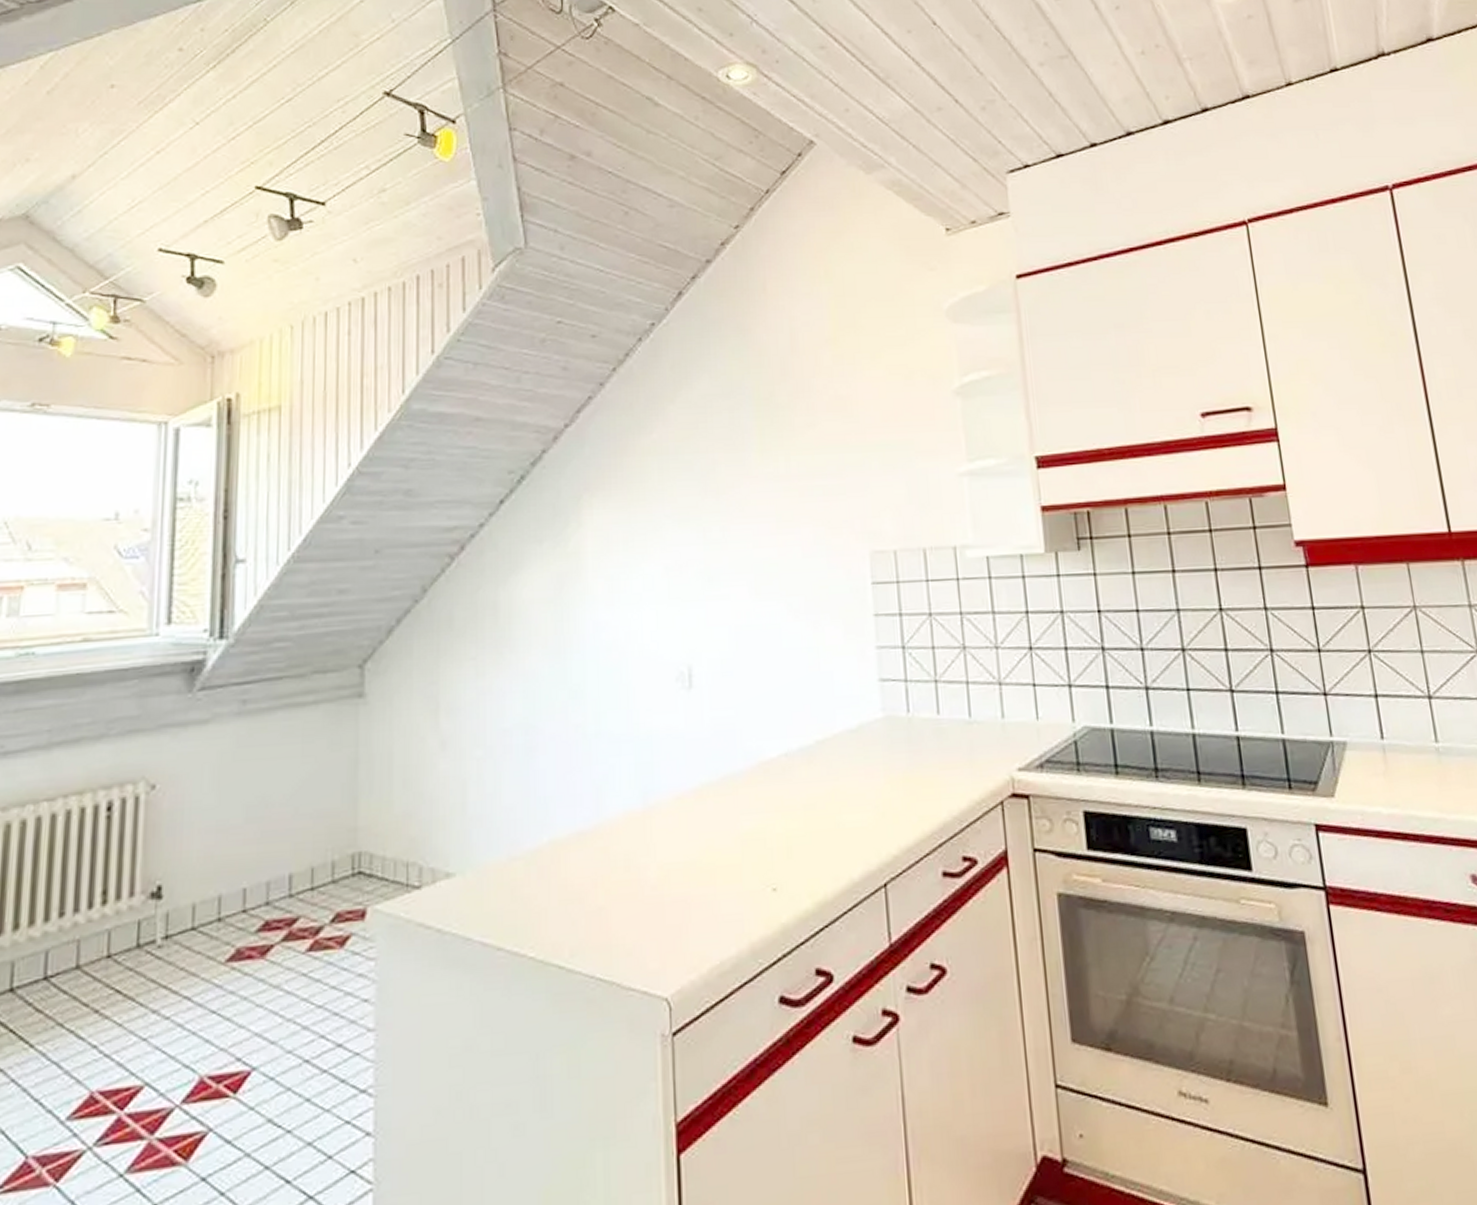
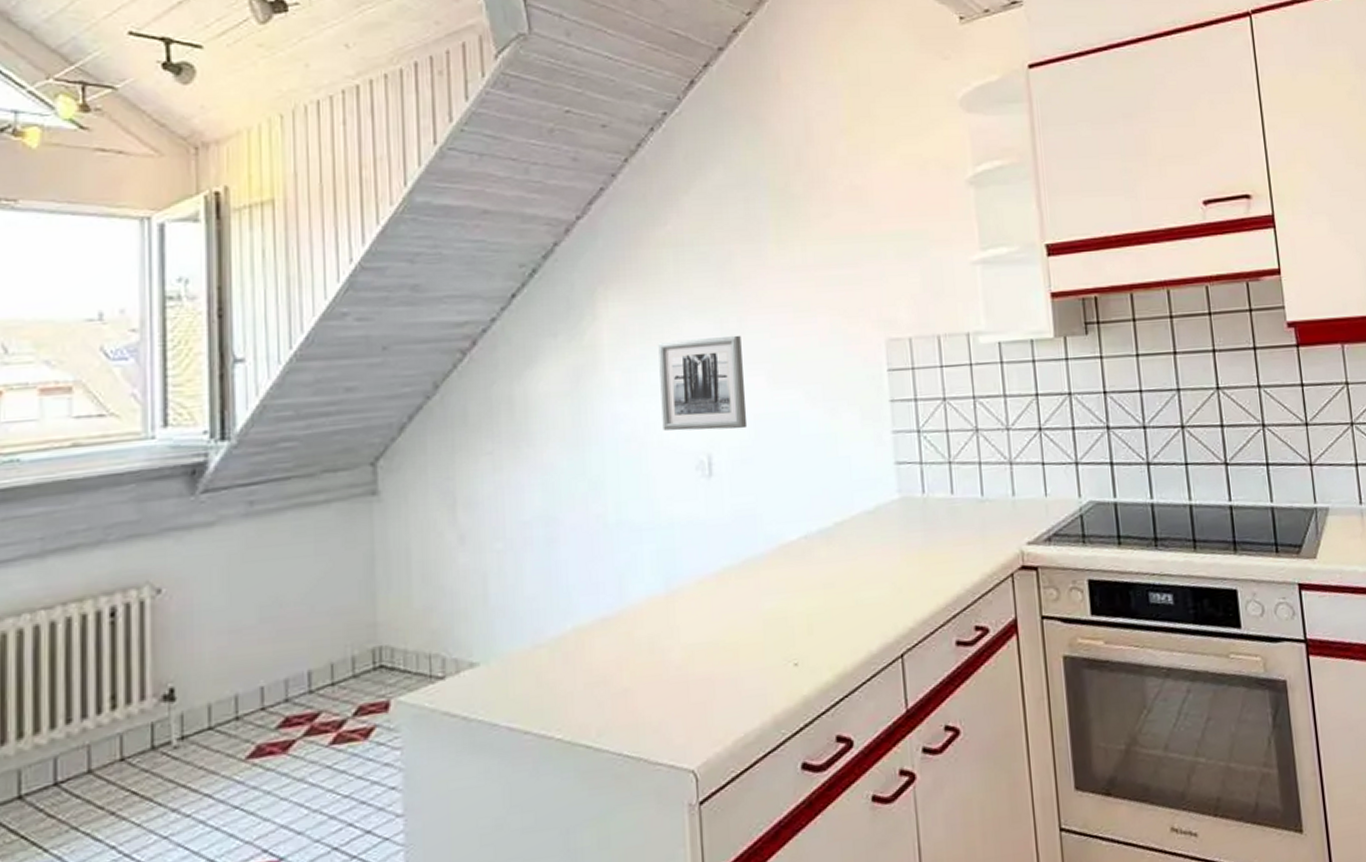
wall art: none [641,544,729,641] -> present [658,335,748,431]

